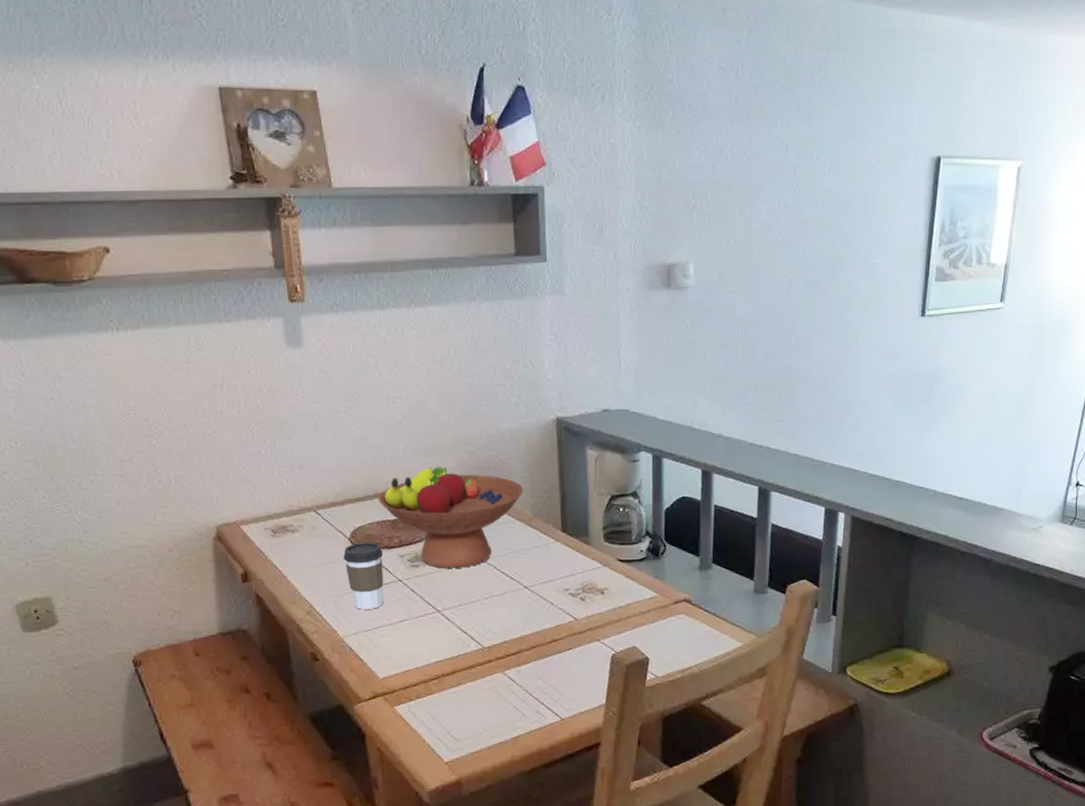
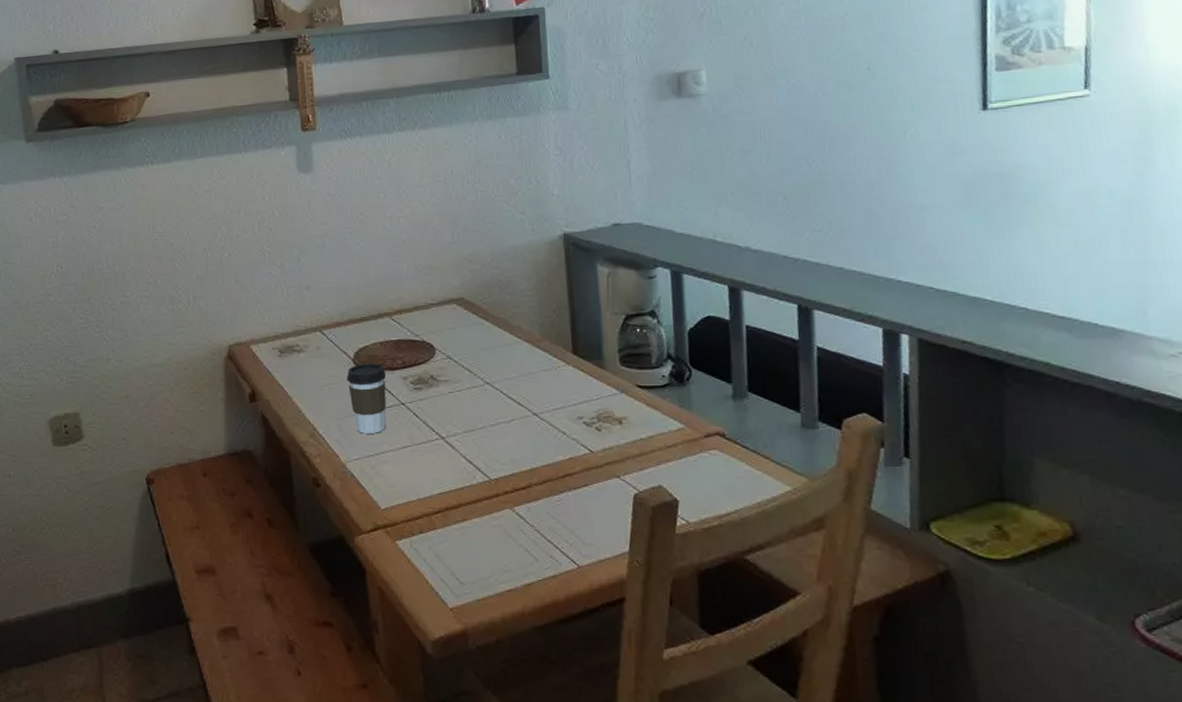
fruit bowl: present [378,466,524,569] -> none [381,285,531,392]

